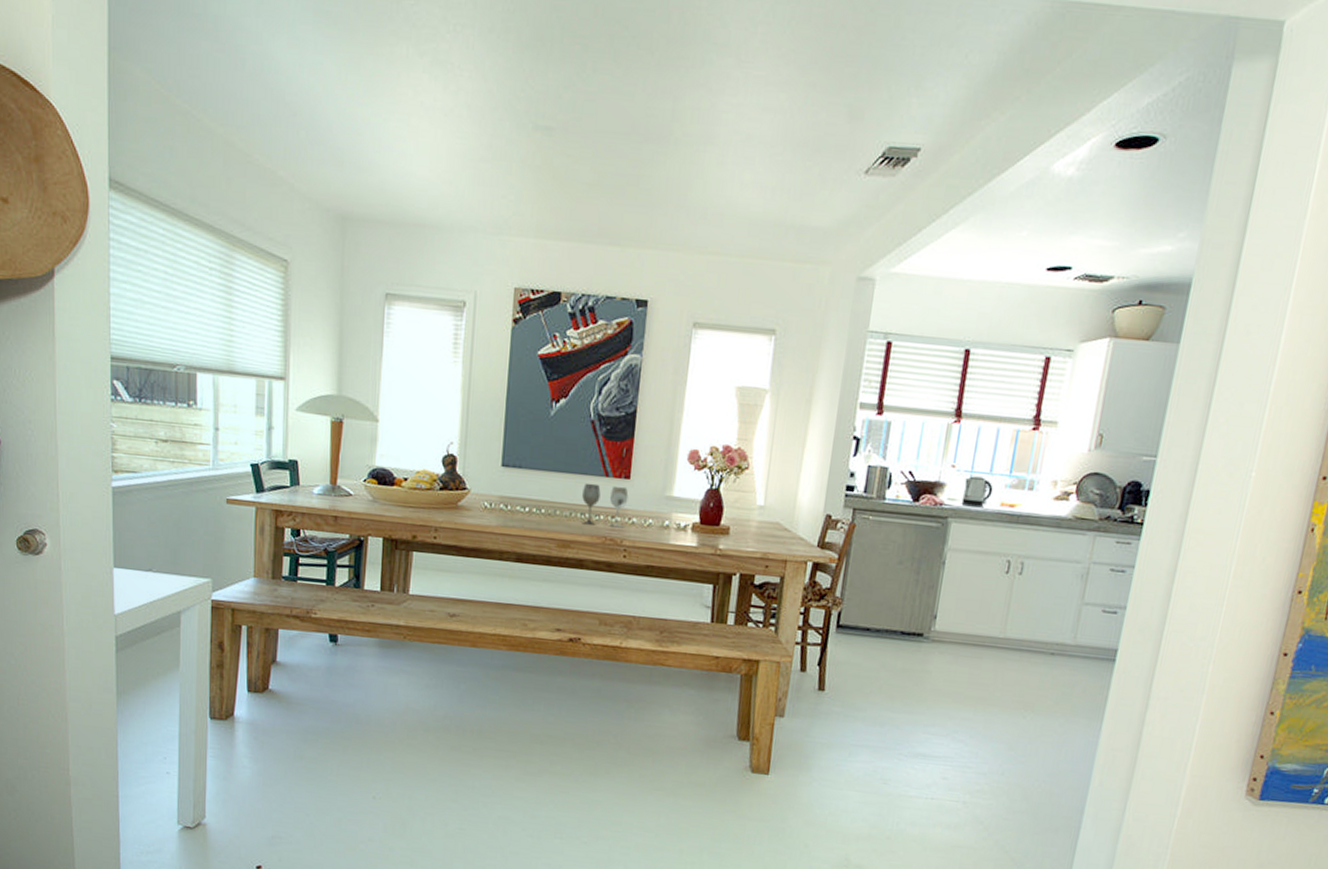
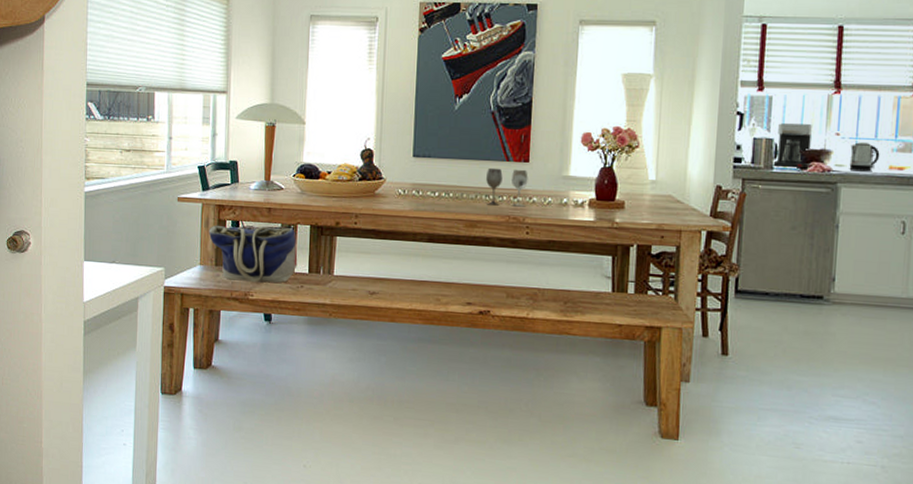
tote bag: none [263,532,368,601] -> present [208,225,298,283]
coffee maker: none [885,451,929,501] -> present [773,123,812,169]

